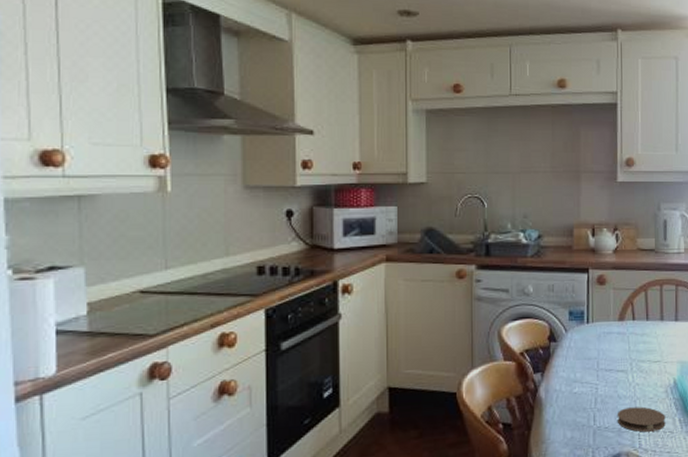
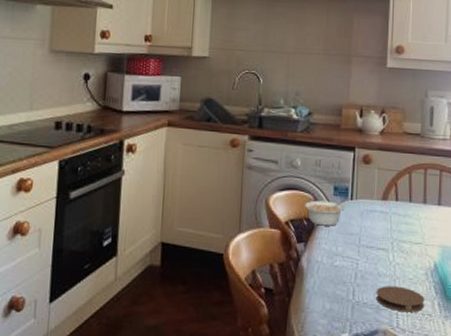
legume: none [540,324,582,353] -> present [305,200,346,226]

